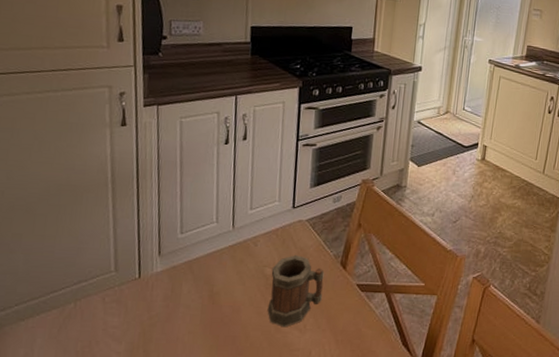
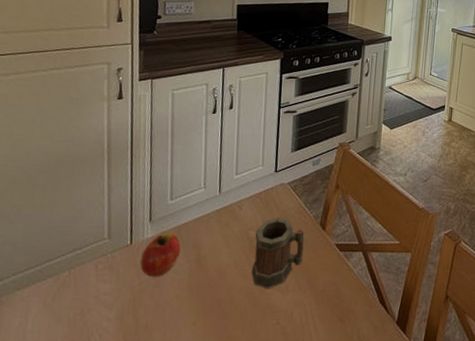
apple: none [149,267,192,312] -> present [139,233,181,277]

